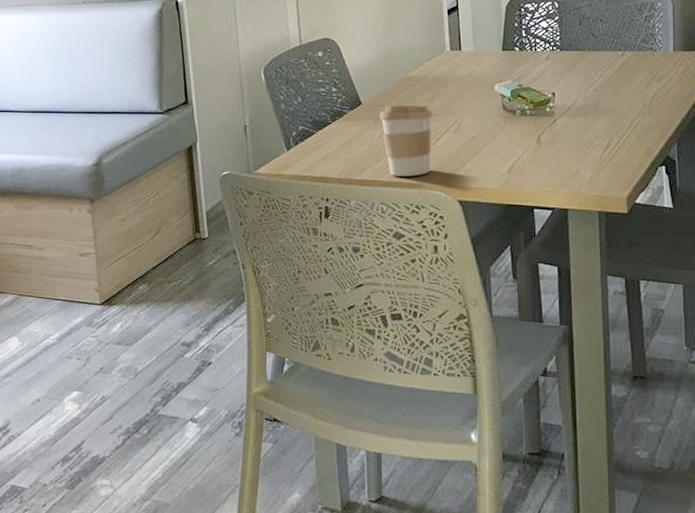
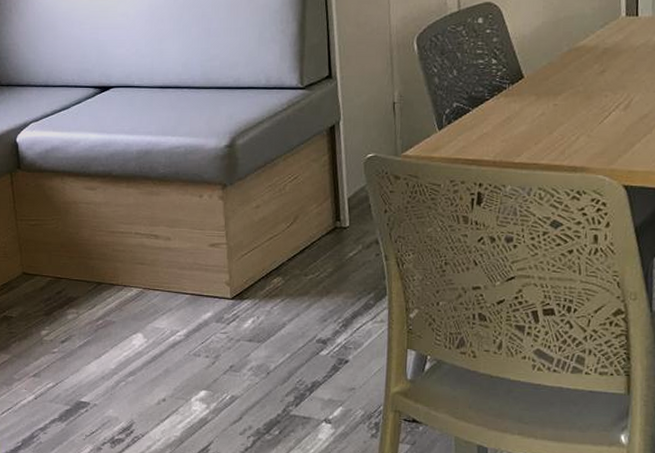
coffee cup: present [380,105,434,176] -> none [543,79,603,159]

